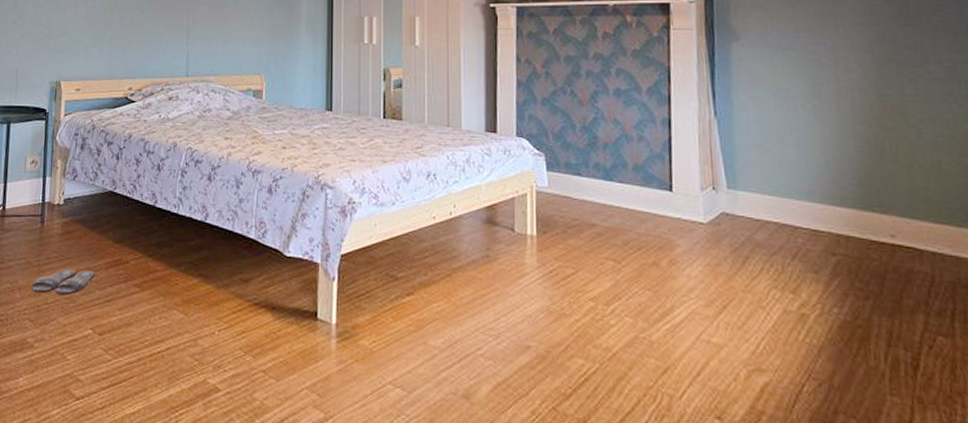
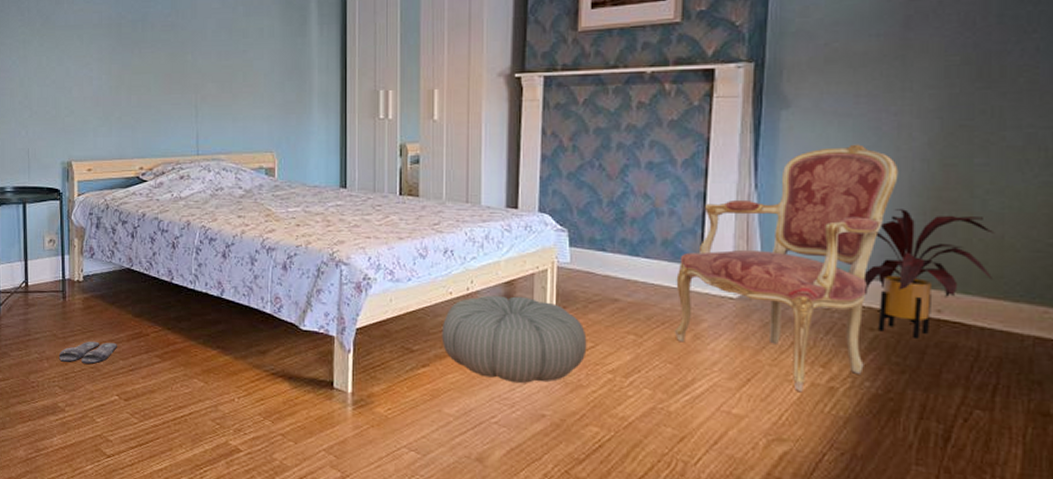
pouf: none [426,220,568,312] -> present [441,295,587,383]
armchair: none [648,75,841,320] -> present [674,144,899,393]
house plant: none [820,136,936,263] -> present [863,209,995,338]

